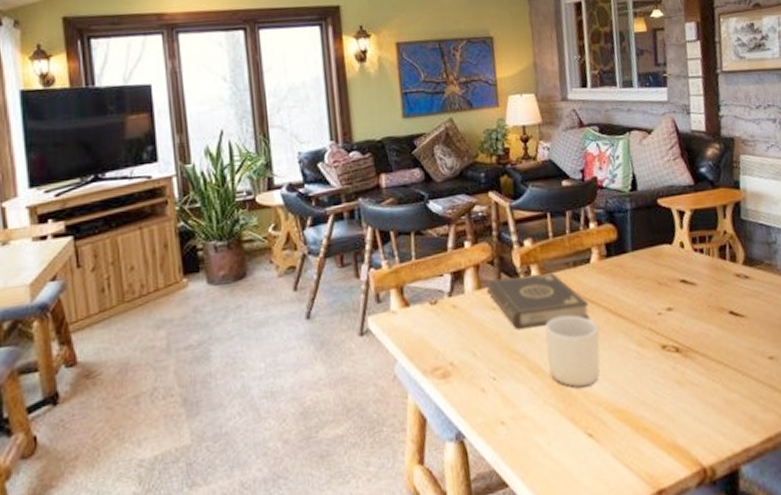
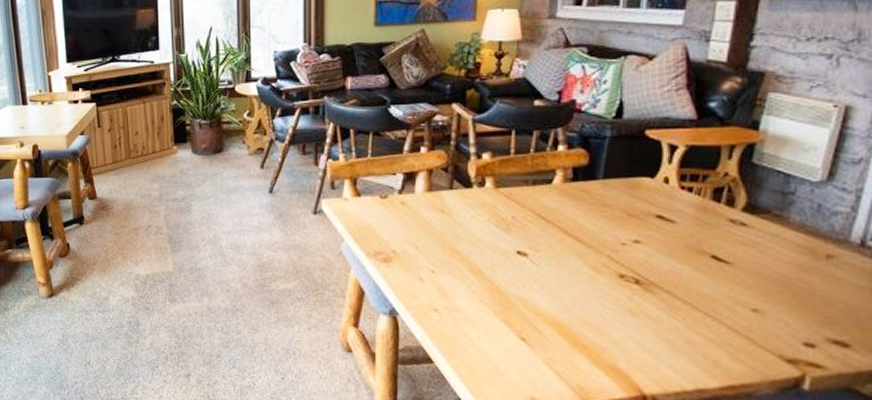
book: present [486,272,590,329] -> none [437,185,542,236]
mug: present [545,315,600,388] -> none [489,228,551,296]

